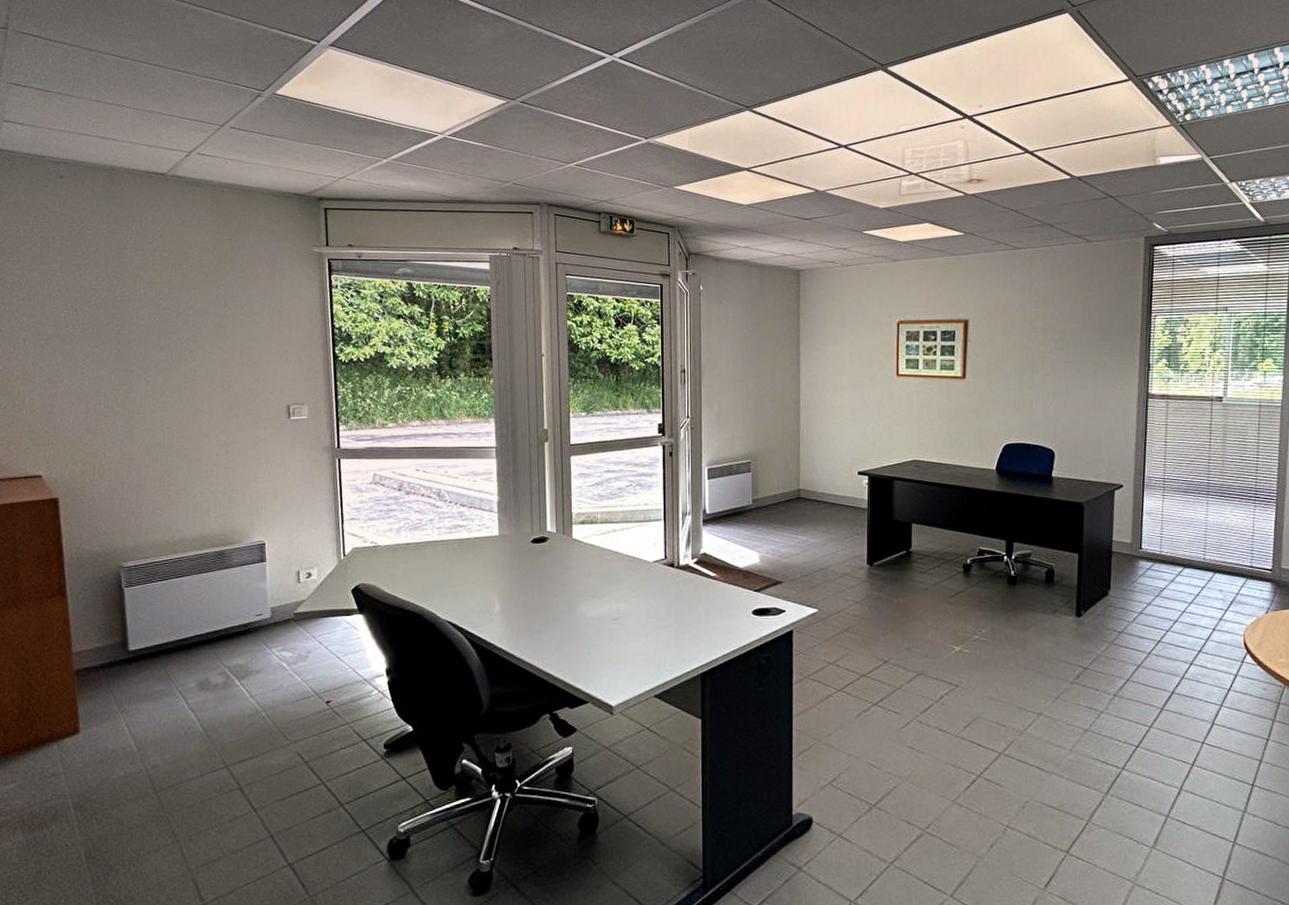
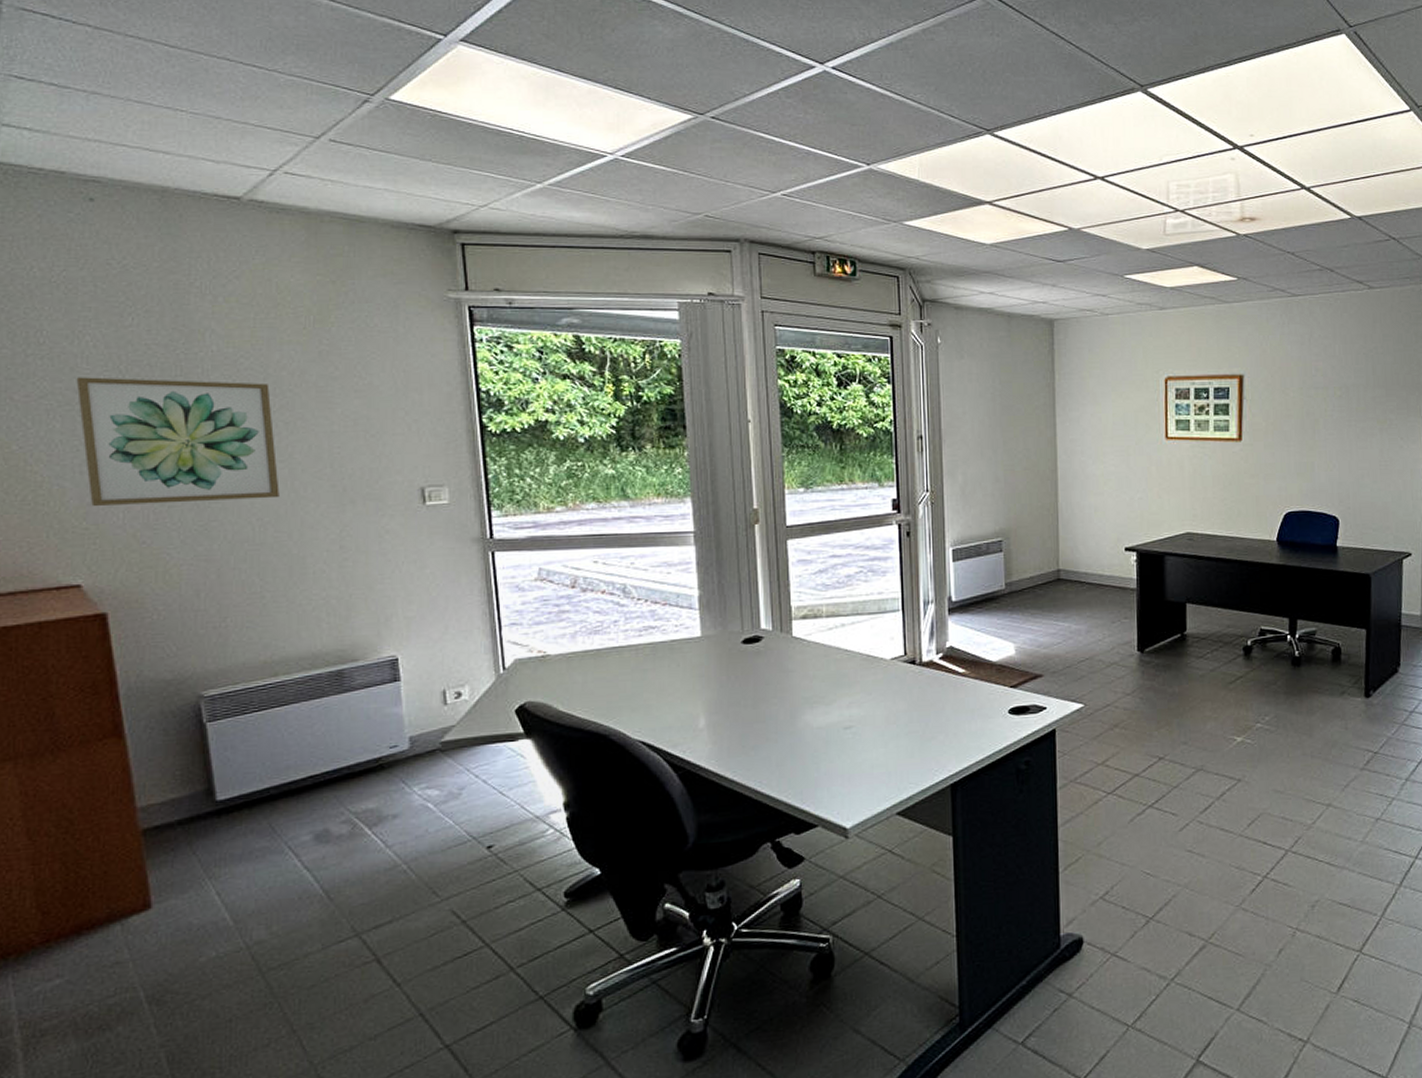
wall art: none [45,314,184,414] -> present [76,377,280,506]

